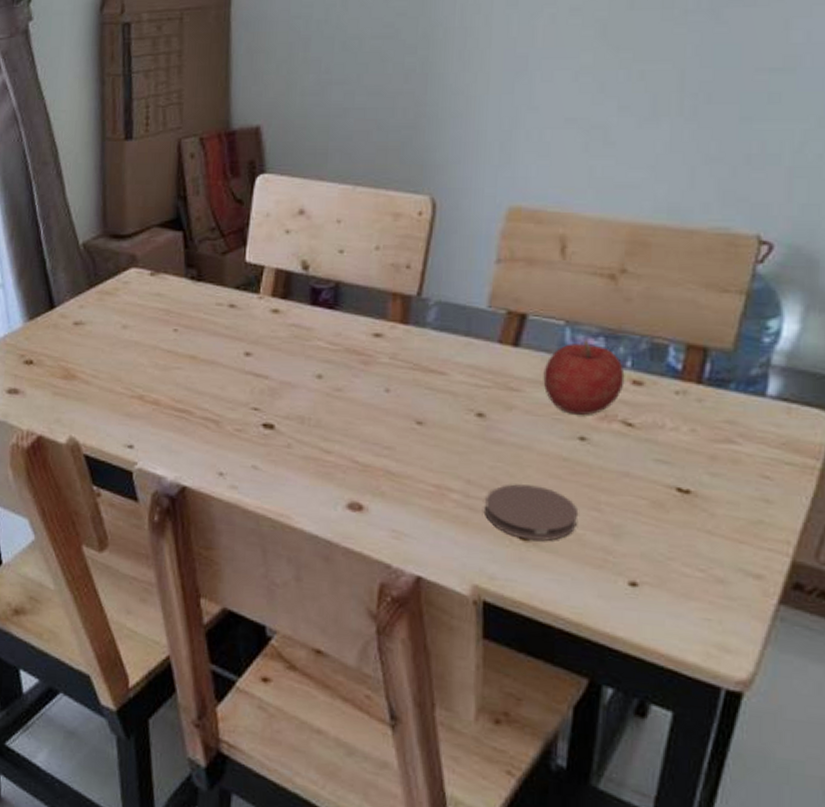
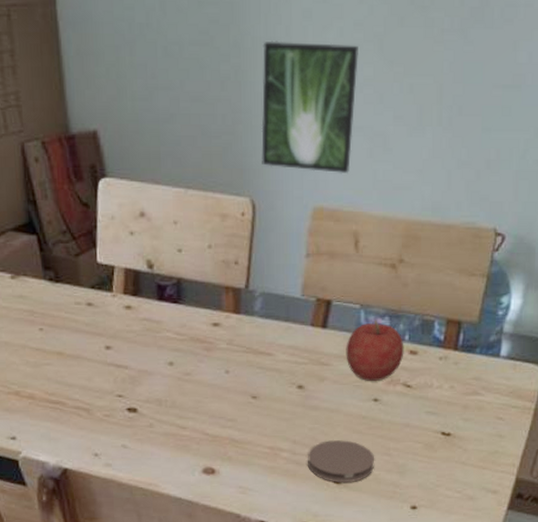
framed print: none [447,30,575,171] -> present [261,41,358,174]

